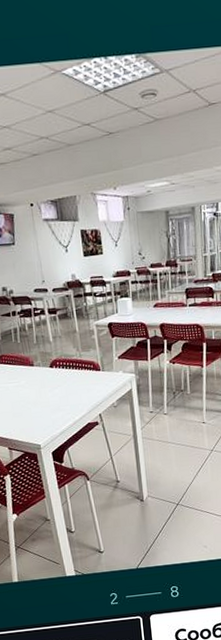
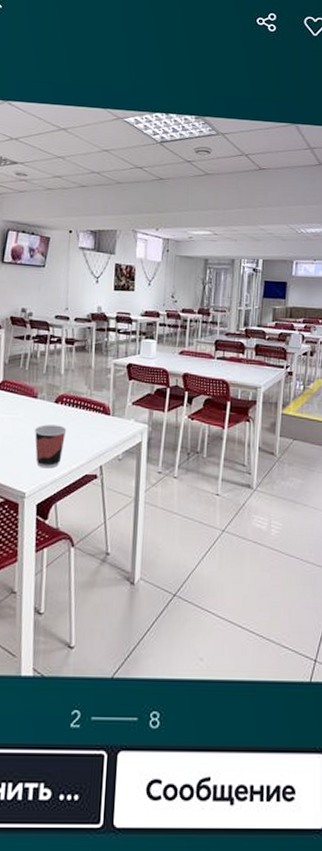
cup: none [36,386,65,423] -> present [34,424,67,469]

